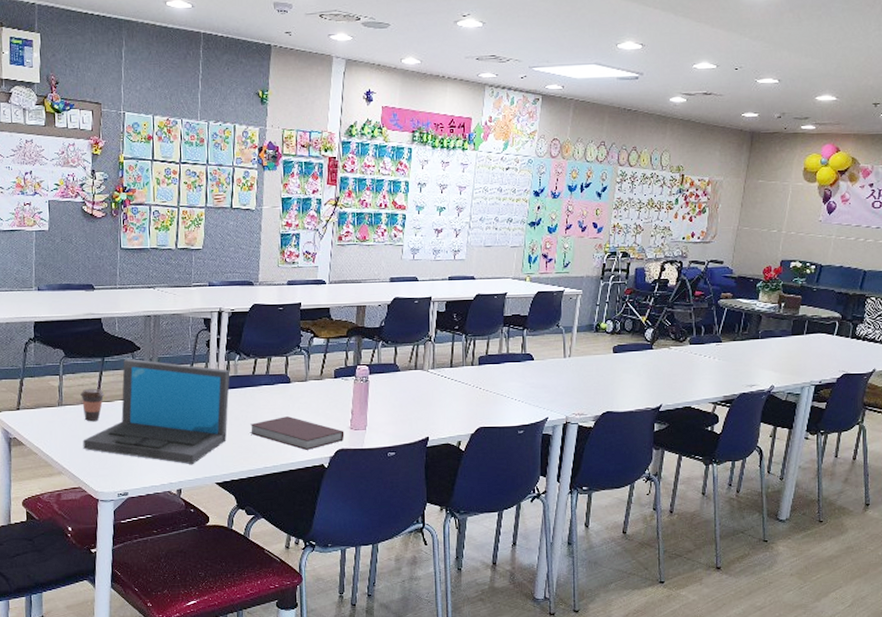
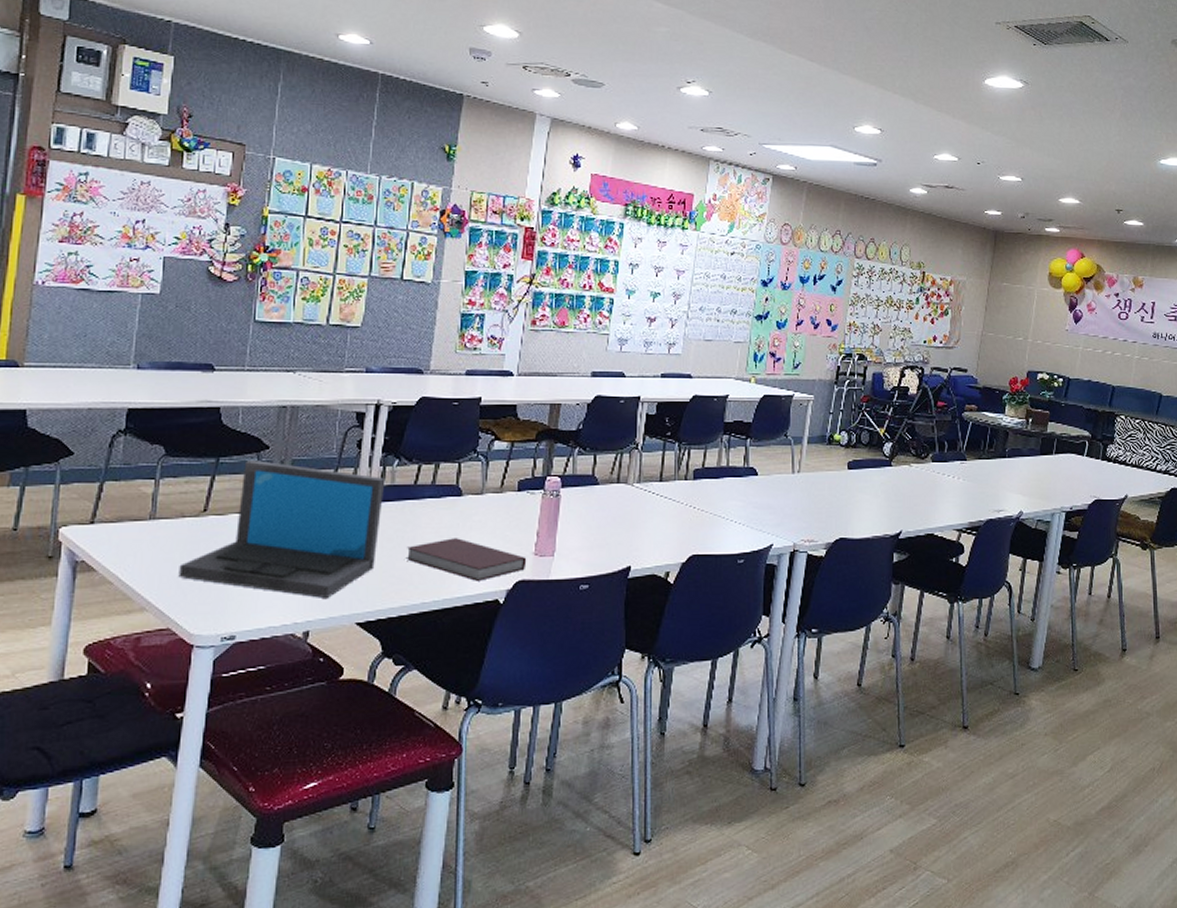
coffee cup: present [80,388,105,421] -> none [182,497,216,540]

